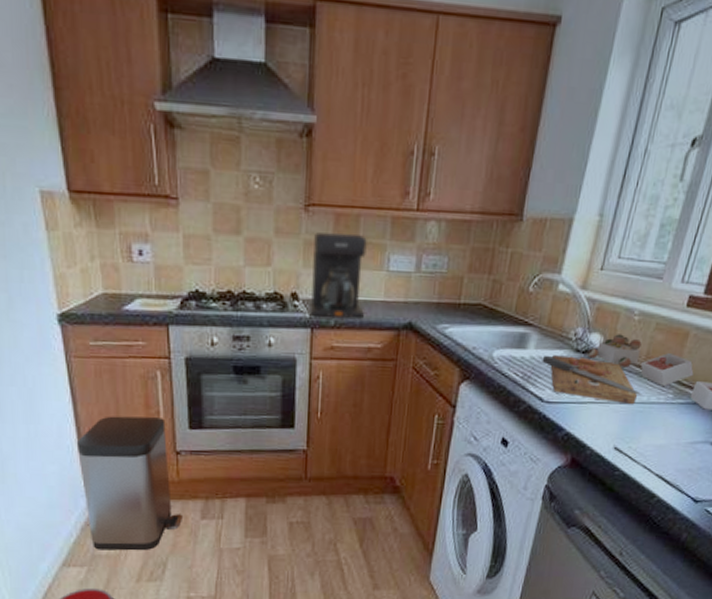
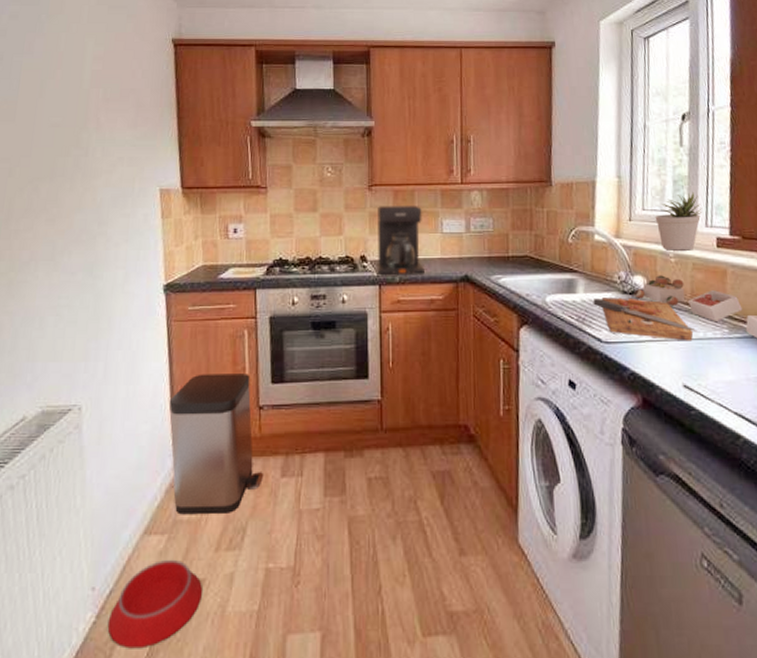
potted plant: none [628,240,684,308] -> present [655,192,702,251]

